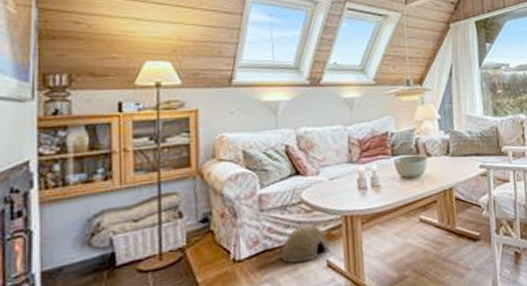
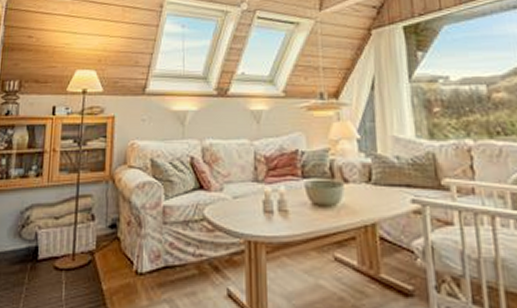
woven basket: present [281,225,329,264] -> none [181,246,230,287]

